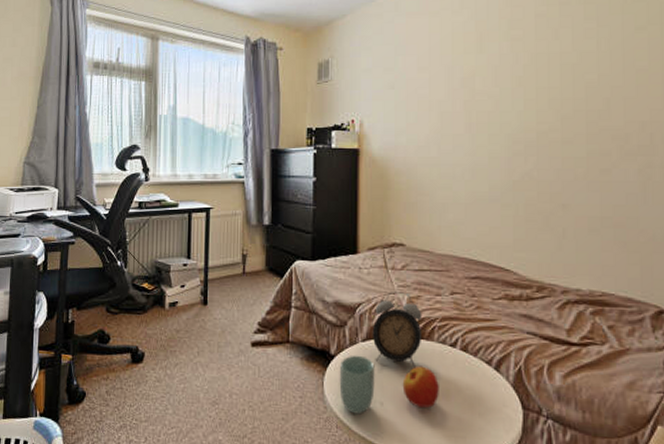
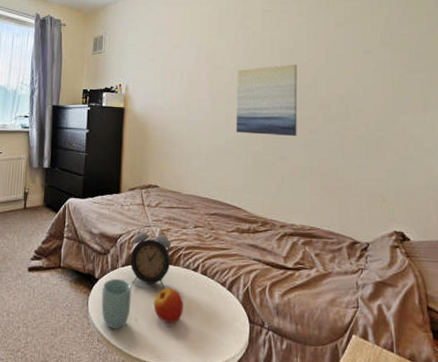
wall art: none [502,85,584,177] -> present [236,64,298,136]

